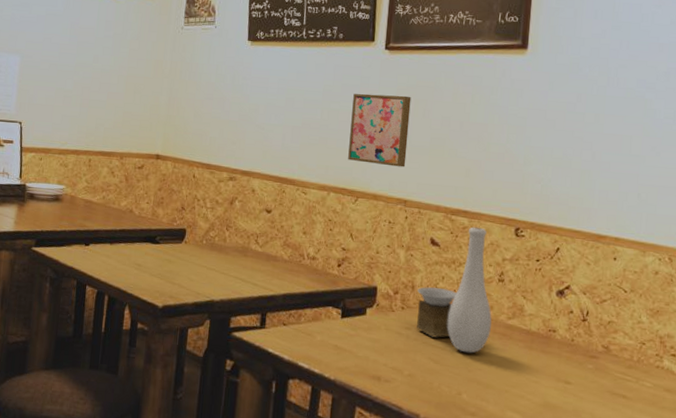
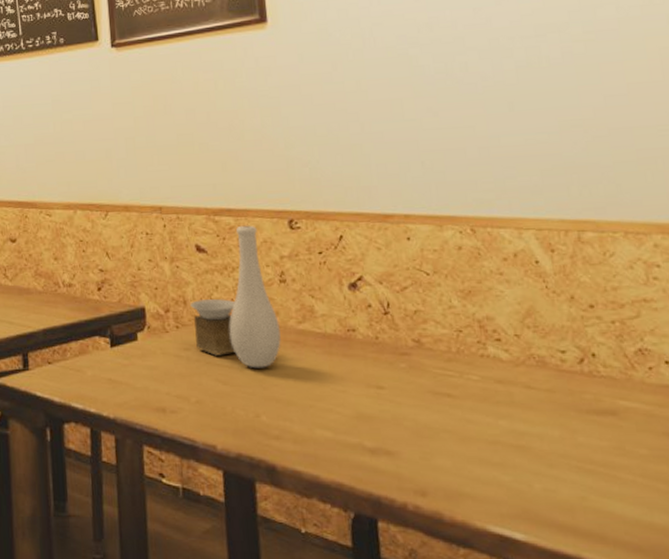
wall art: present [348,93,411,167] -> none [85,93,154,173]

